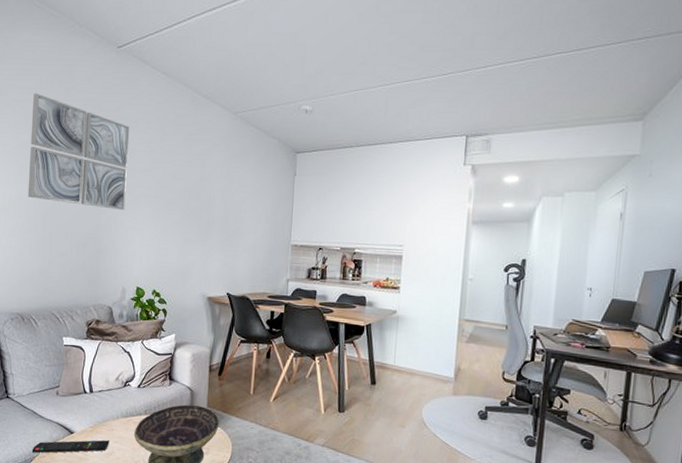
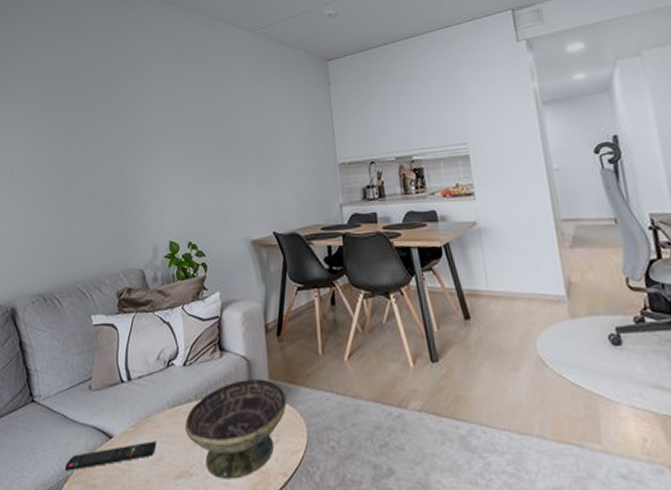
wall art: present [27,93,130,210] -> none [42,48,148,160]

